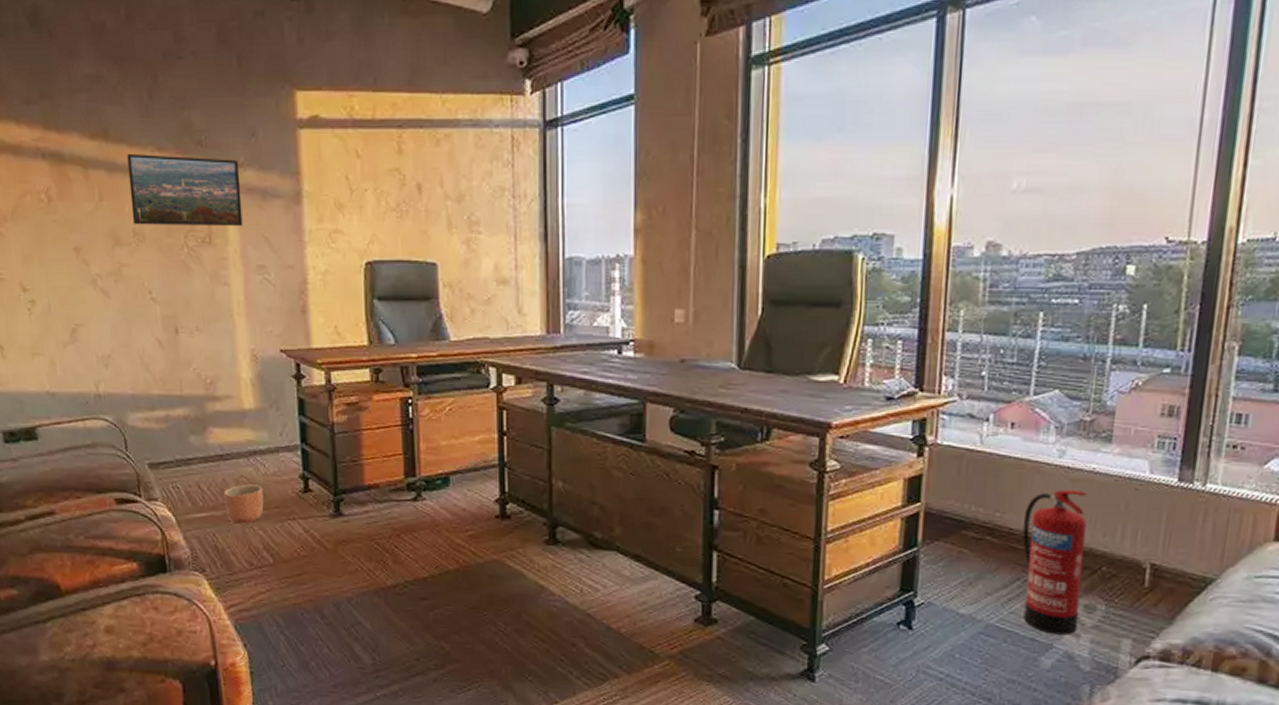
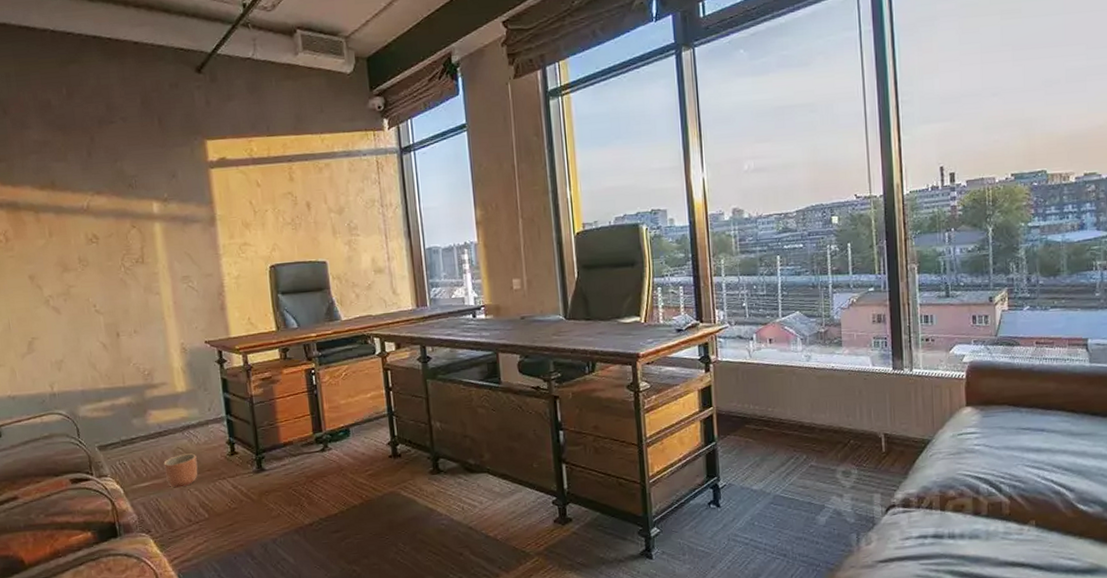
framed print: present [127,153,243,227] -> none [71,196,169,254]
fire extinguisher: present [1022,489,1087,635] -> none [788,384,840,497]

